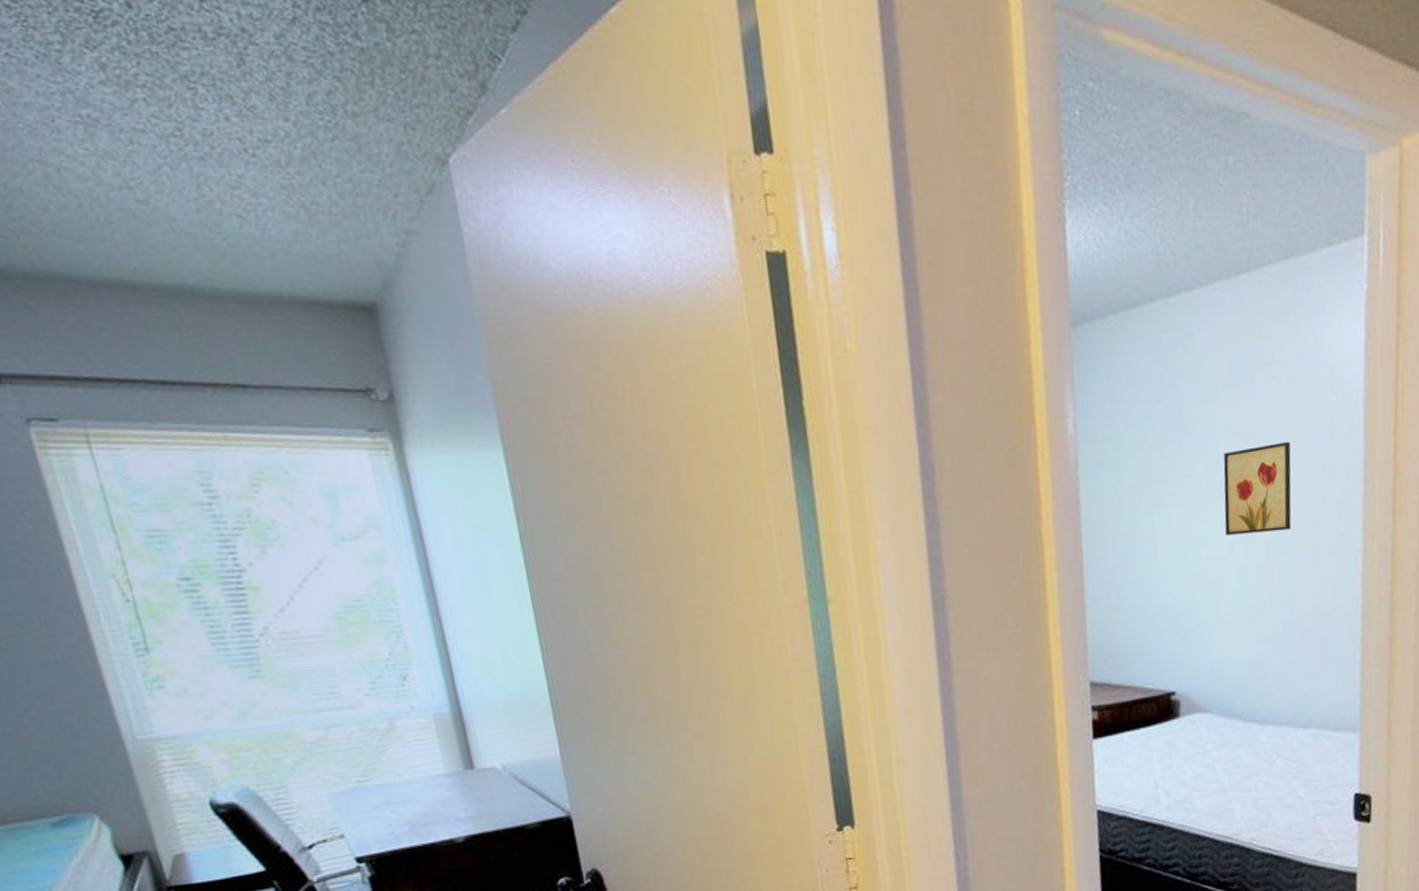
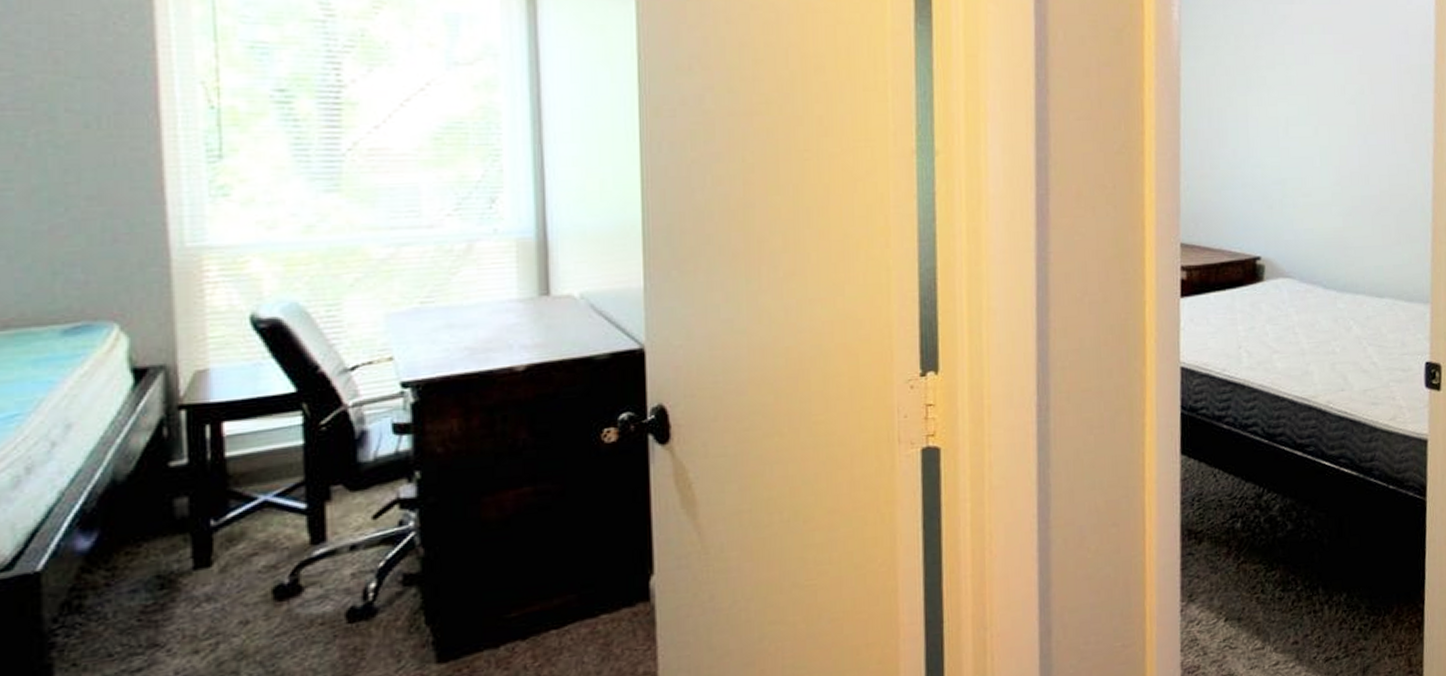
wall art: present [1223,441,1292,536] -> none [1311,41,1371,118]

